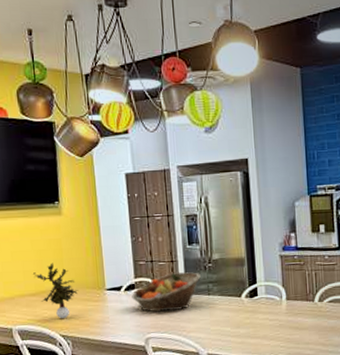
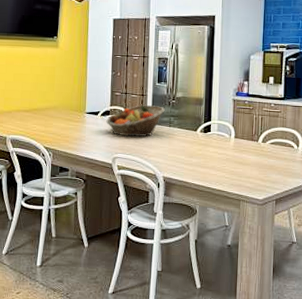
potted plant: present [32,263,79,319] -> none [28,86,64,134]

